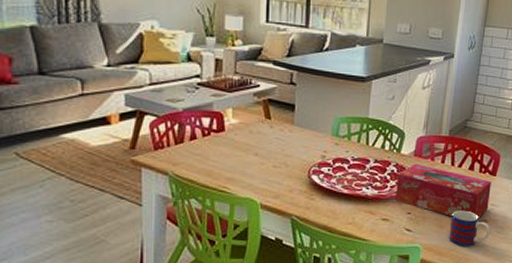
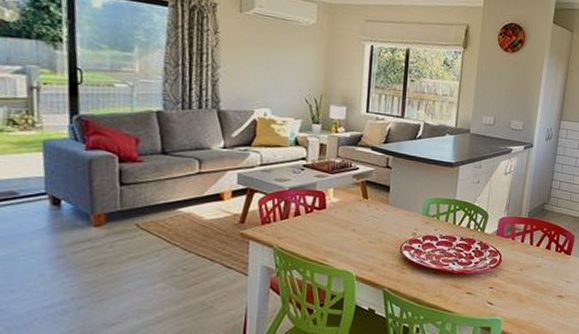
tissue box: present [396,163,491,218] -> none [479,242,566,293]
mug: present [449,210,491,246] -> none [527,286,566,320]

